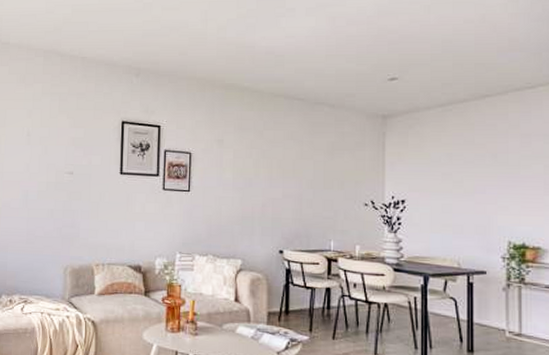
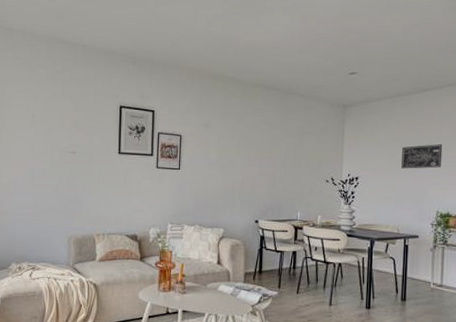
wall art: none [459,160,512,190] -> present [401,144,443,169]

